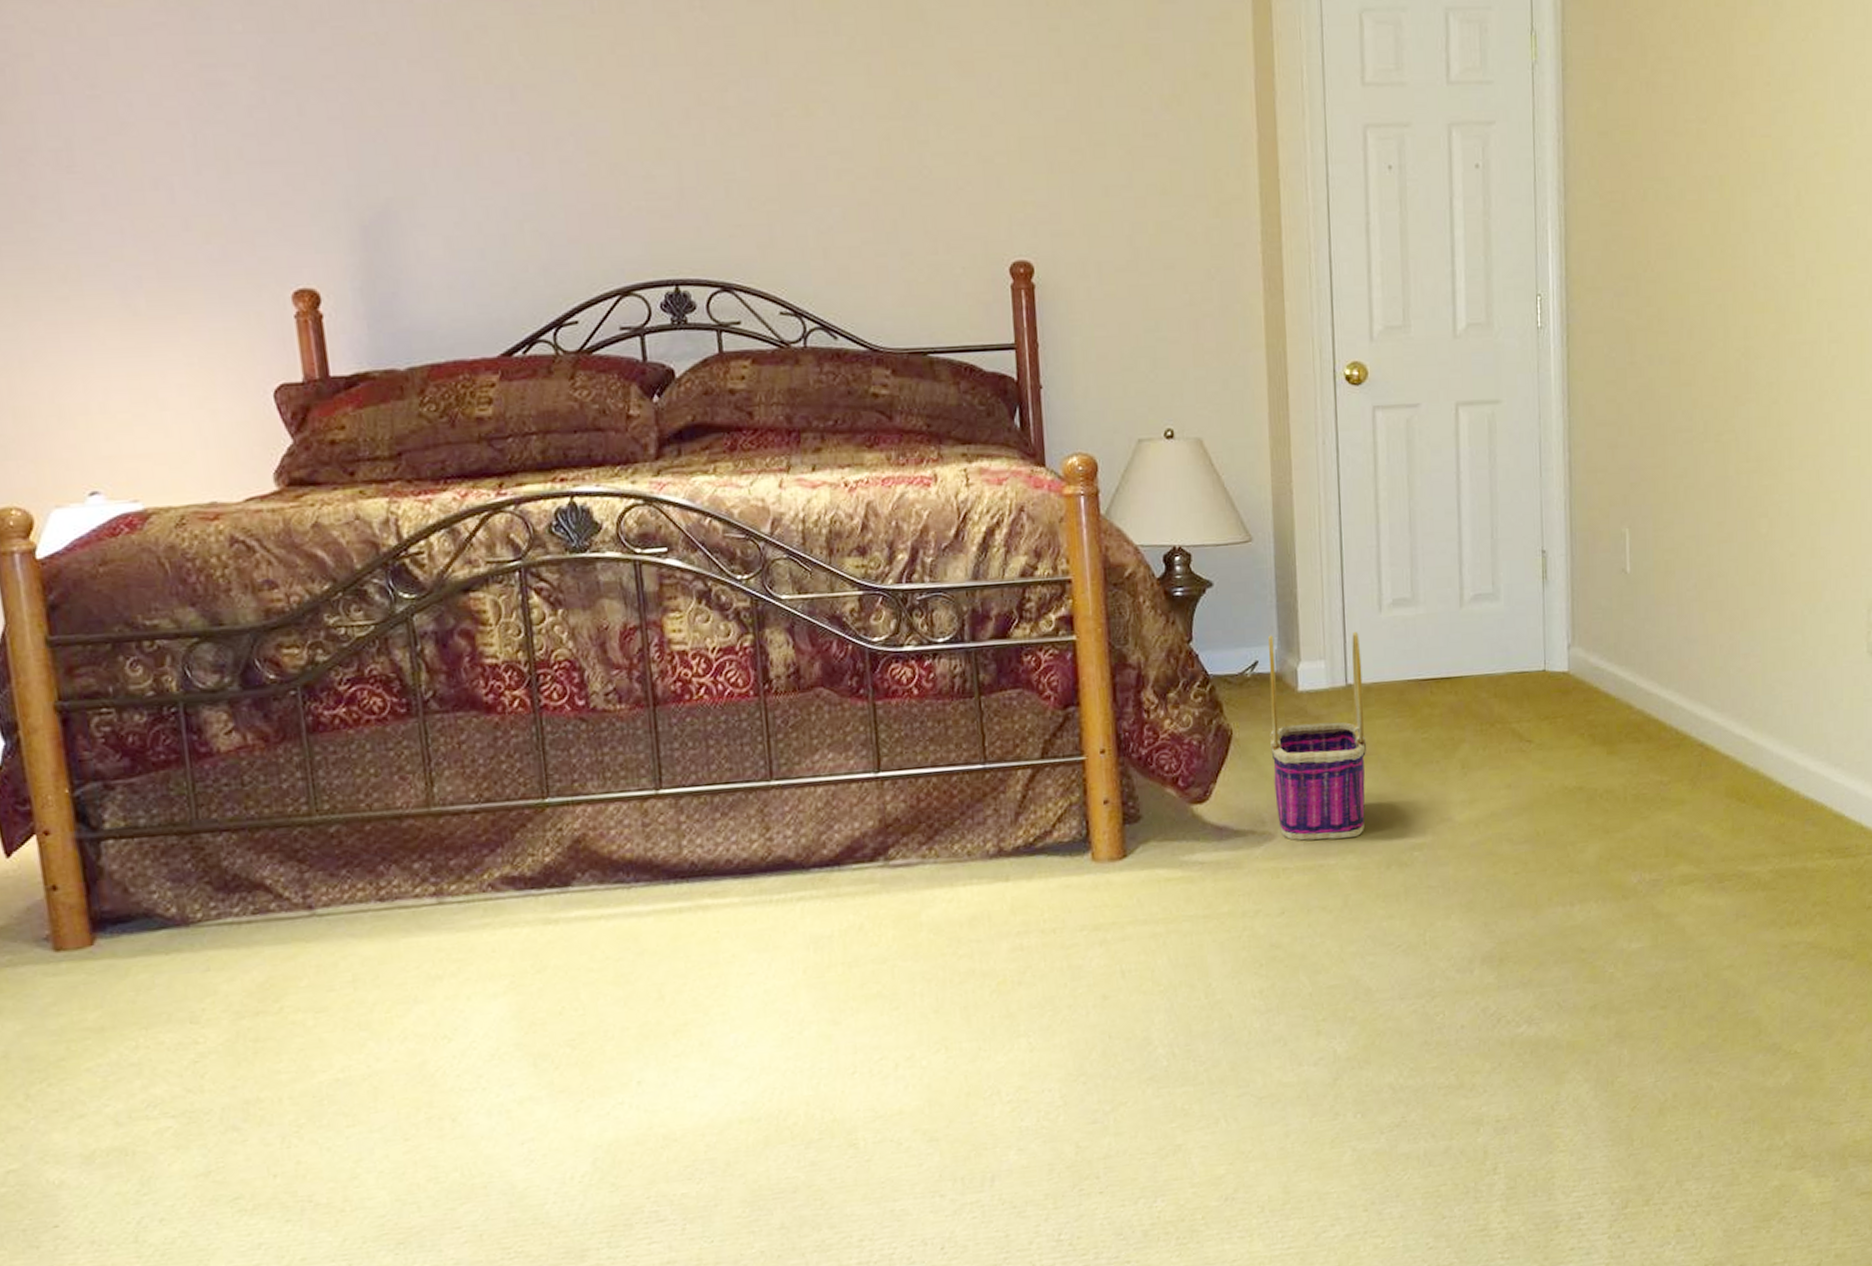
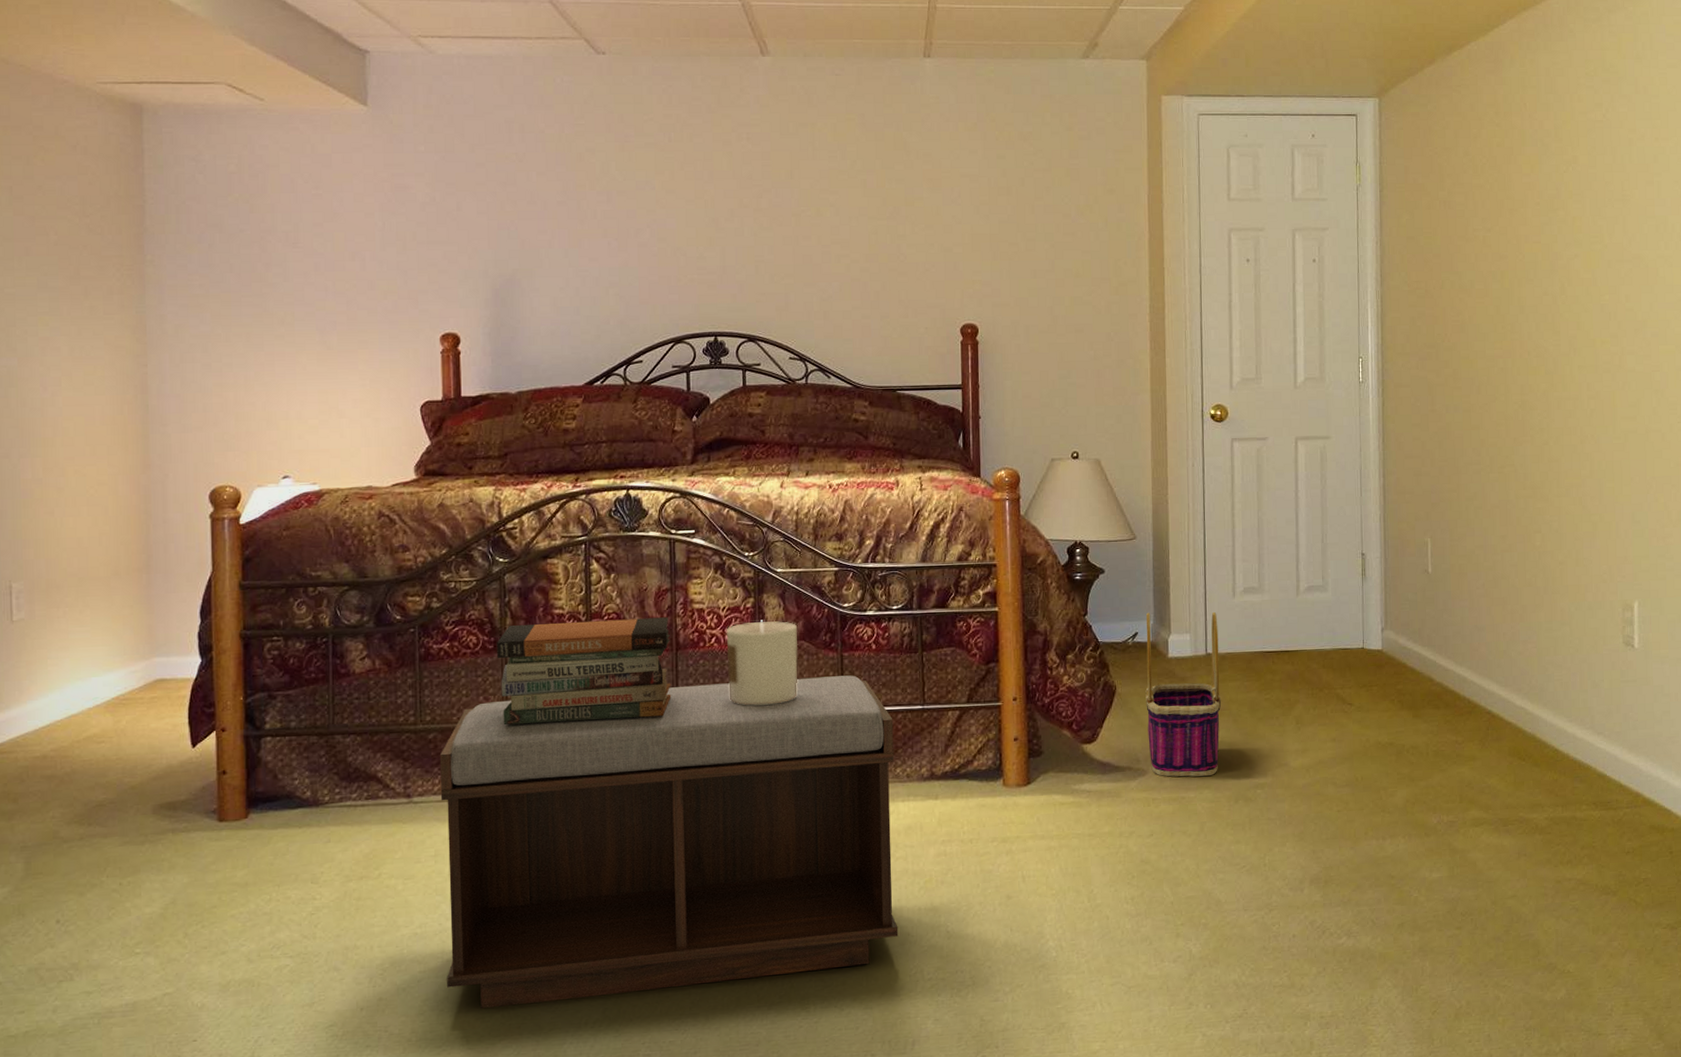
bench: none [346,729,967,1167] -> present [439,675,899,1008]
book stack: none [410,663,652,812] -> present [497,617,672,726]
candle: none [718,662,819,773] -> present [726,620,798,706]

